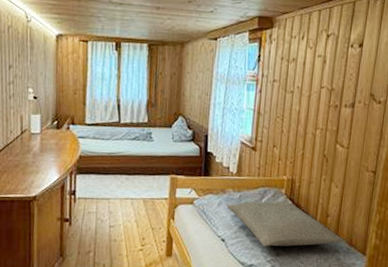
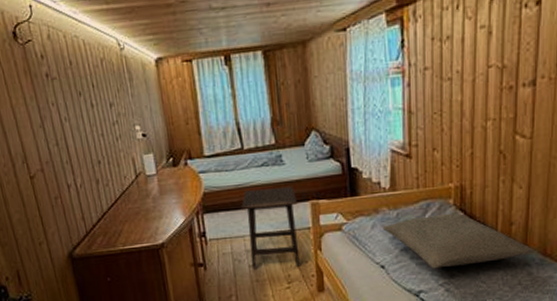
side table: none [111,159,159,232] -> present [241,187,300,269]

